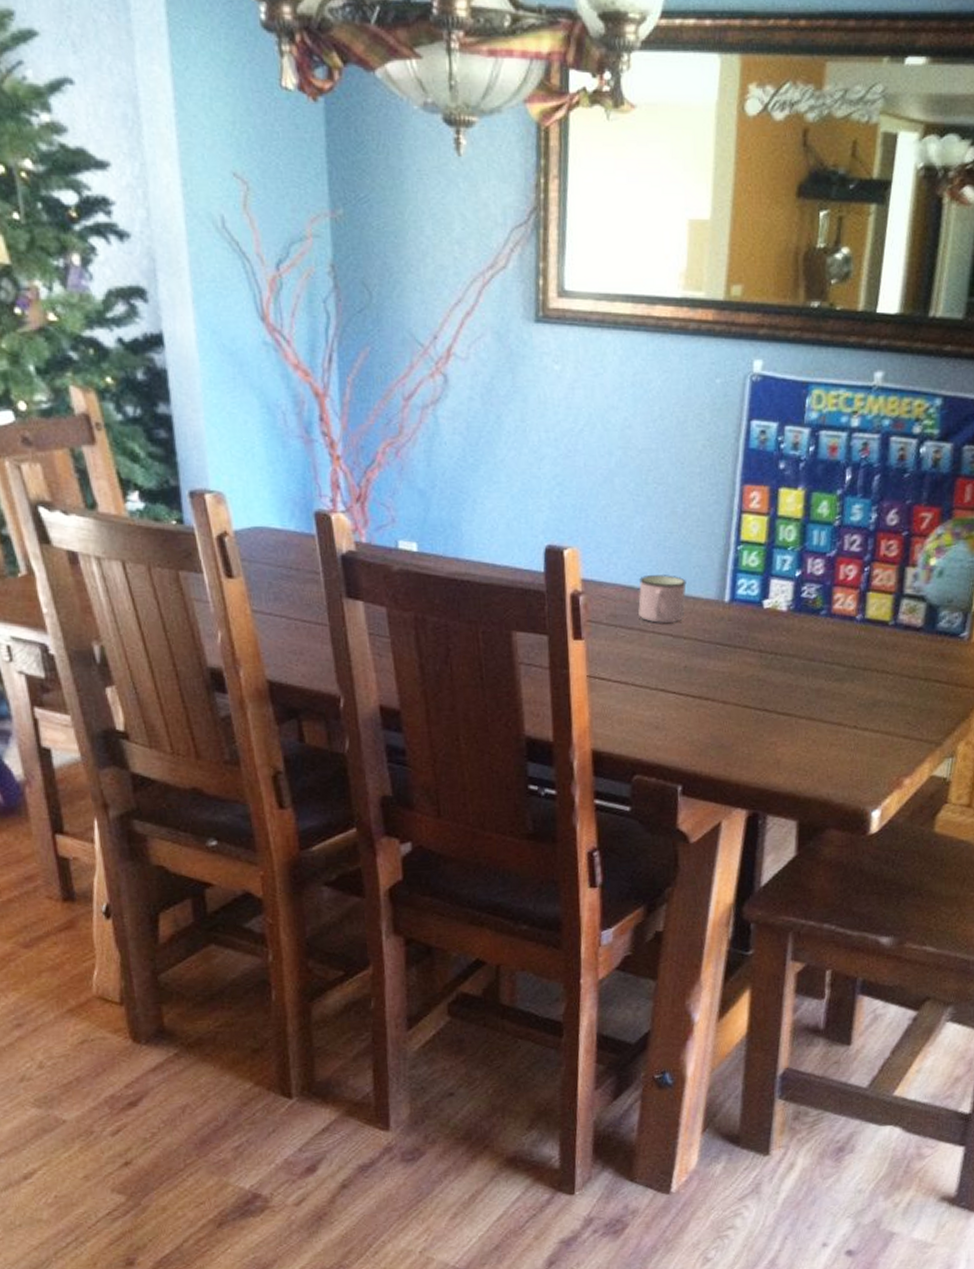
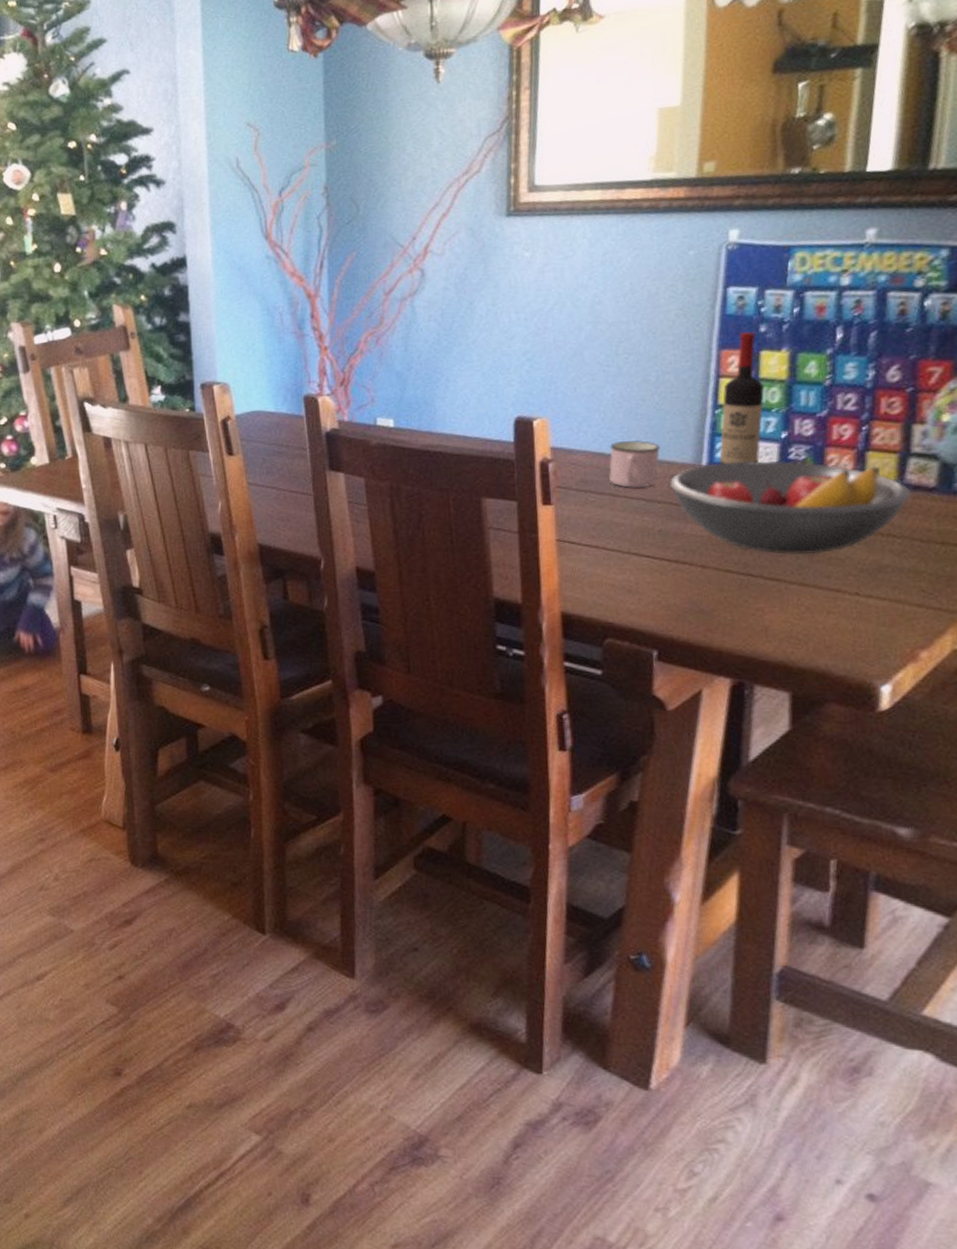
fruit bowl: none [694,598,903,691] -> present [668,461,912,556]
wine bottle: none [739,467,782,601] -> present [718,331,764,465]

